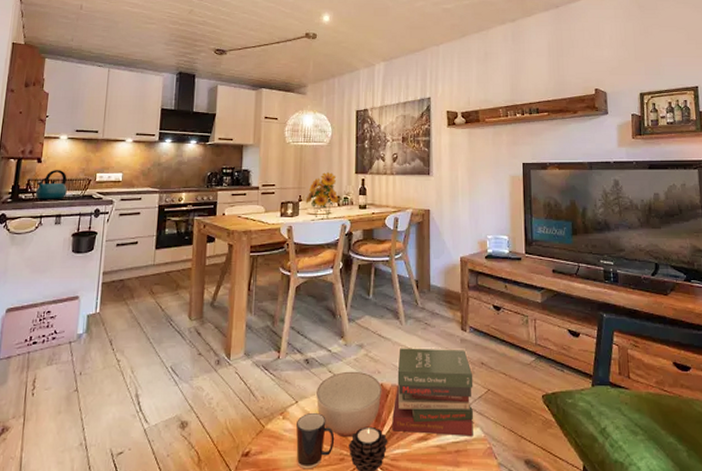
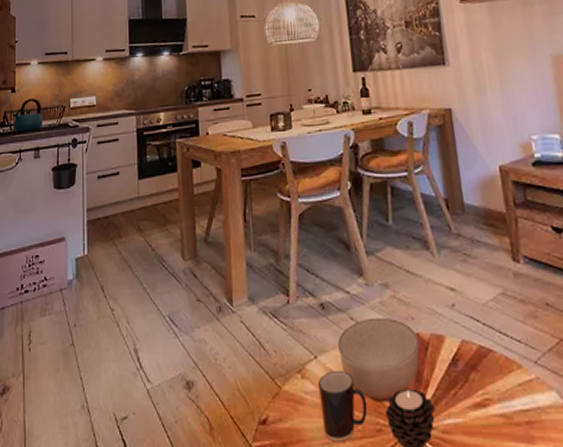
flower bouquet: present [305,171,339,217] -> none [298,72,337,129]
books: present [392,348,474,436] -> none [434,286,548,402]

